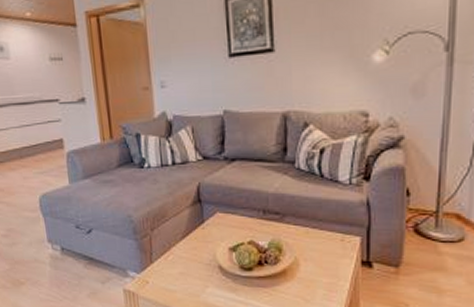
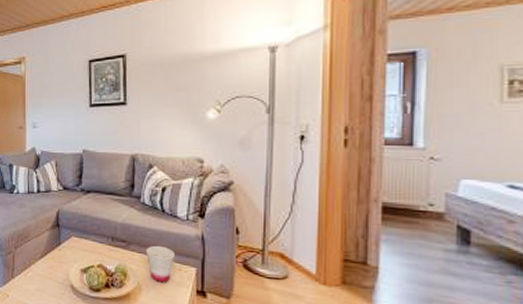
cup: none [304,215,337,256] -> present [147,245,176,283]

